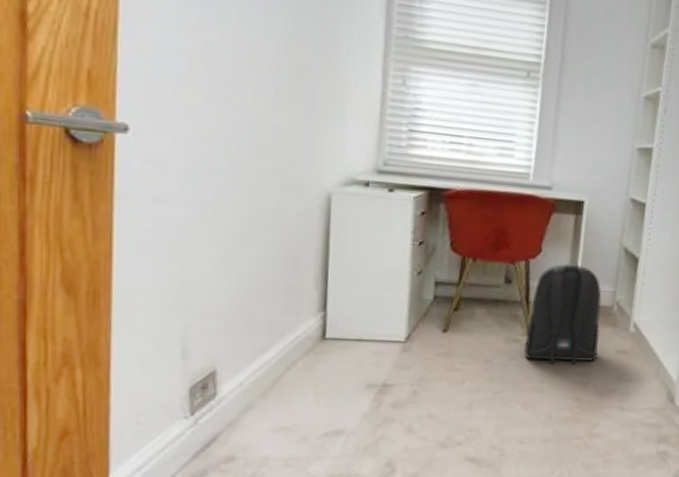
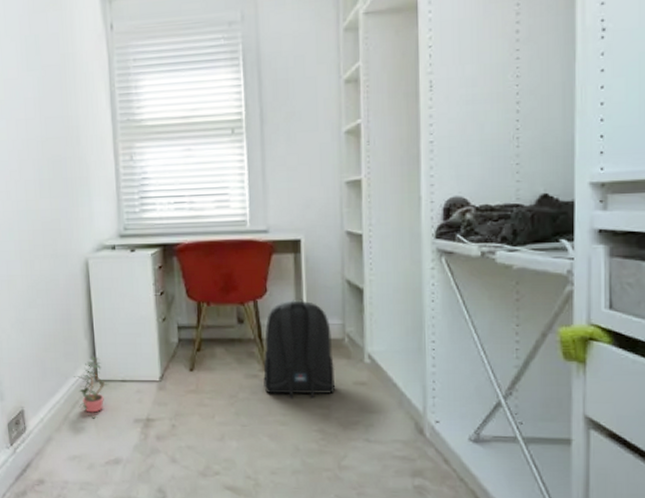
potted plant: none [293,310,340,383] -> present [74,356,109,419]

